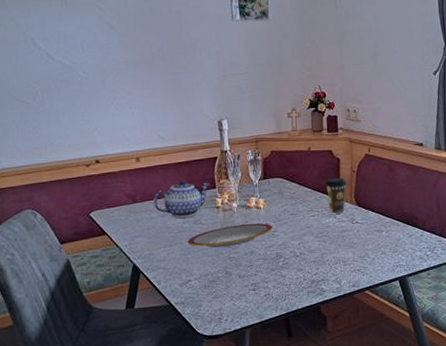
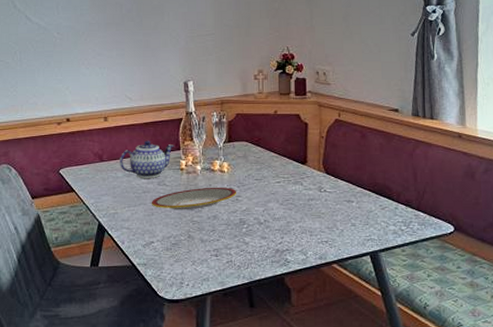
coffee cup: present [325,177,347,214] -> none [292,142,315,181]

